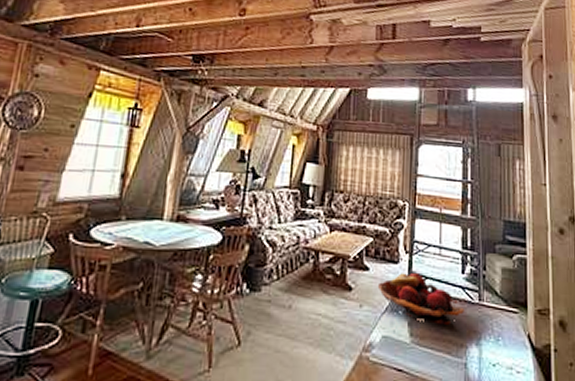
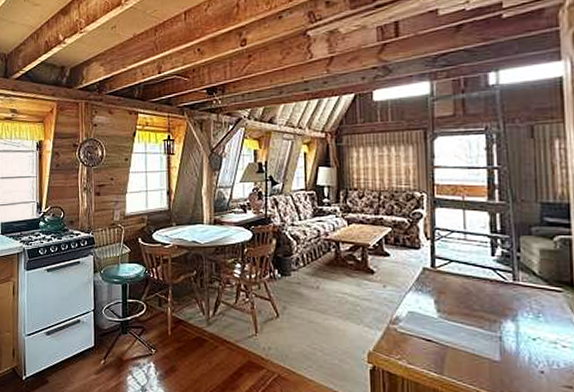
fruit basket: present [377,273,464,325] -> none [399,257,496,302]

